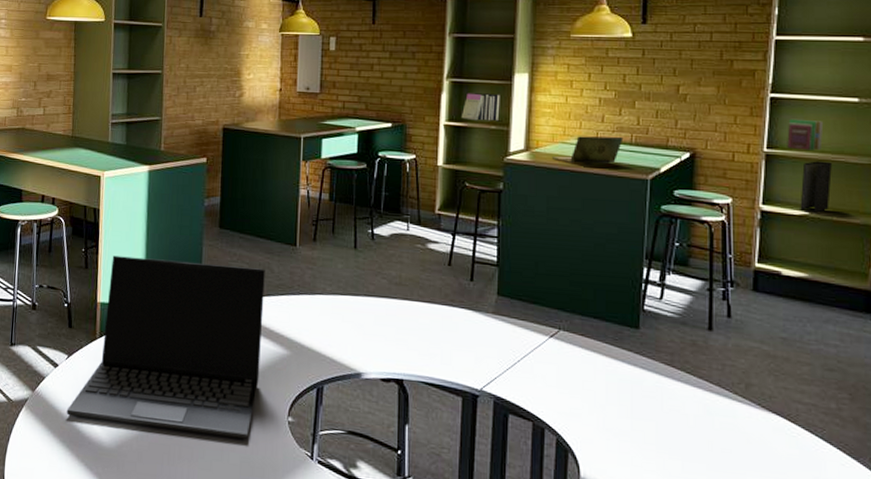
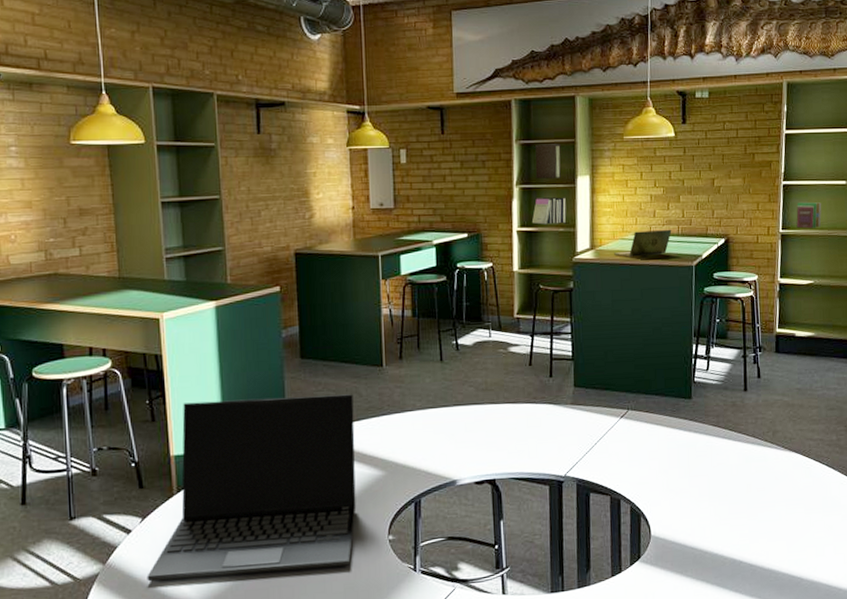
binder: none [468,38,498,74] -> present [535,143,561,179]
binder: present [800,161,832,213] -> none [807,236,829,281]

